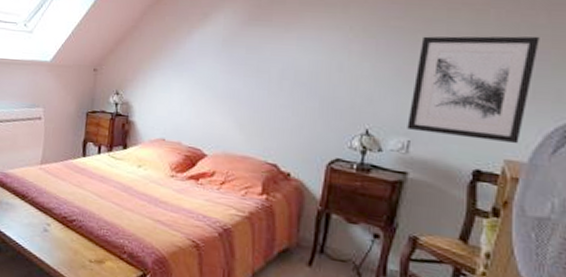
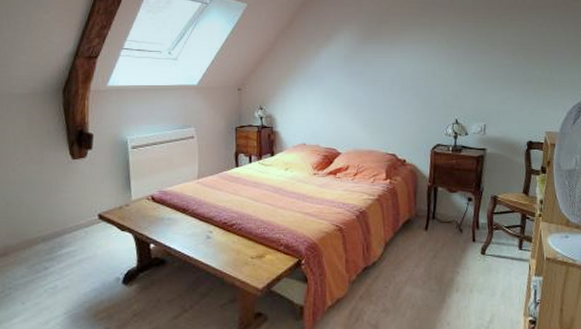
wall art: present [407,36,539,144] -> none [482,41,559,120]

